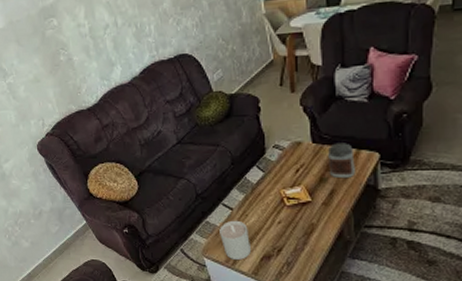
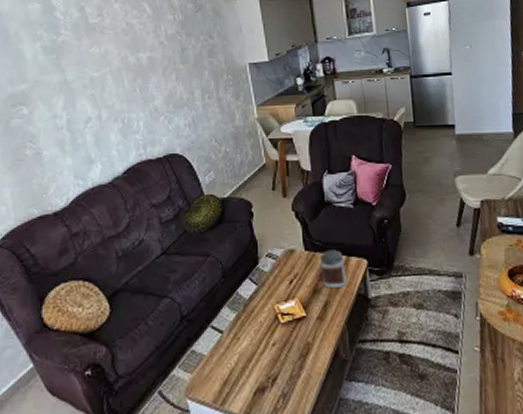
candle: present [219,220,251,260] -> none [207,345,242,398]

